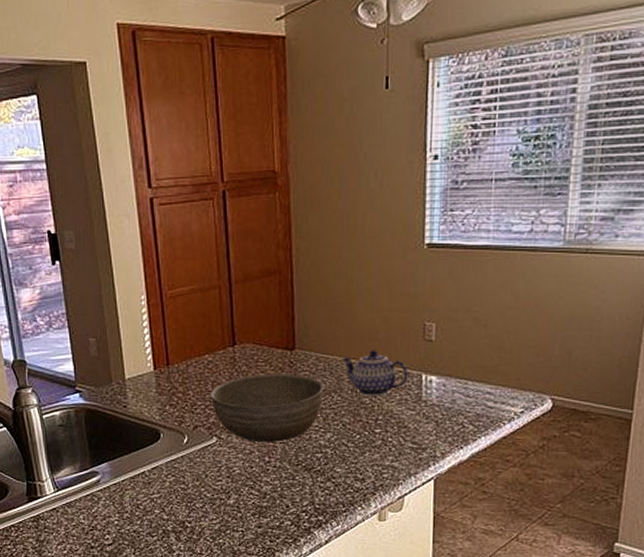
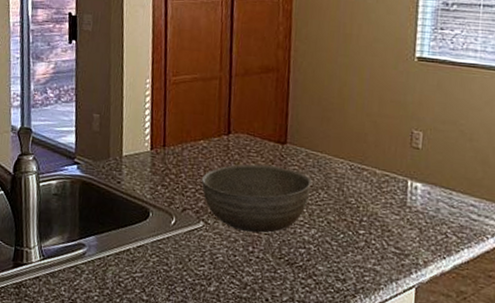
teapot: present [341,350,409,396] -> none [330,151,395,198]

